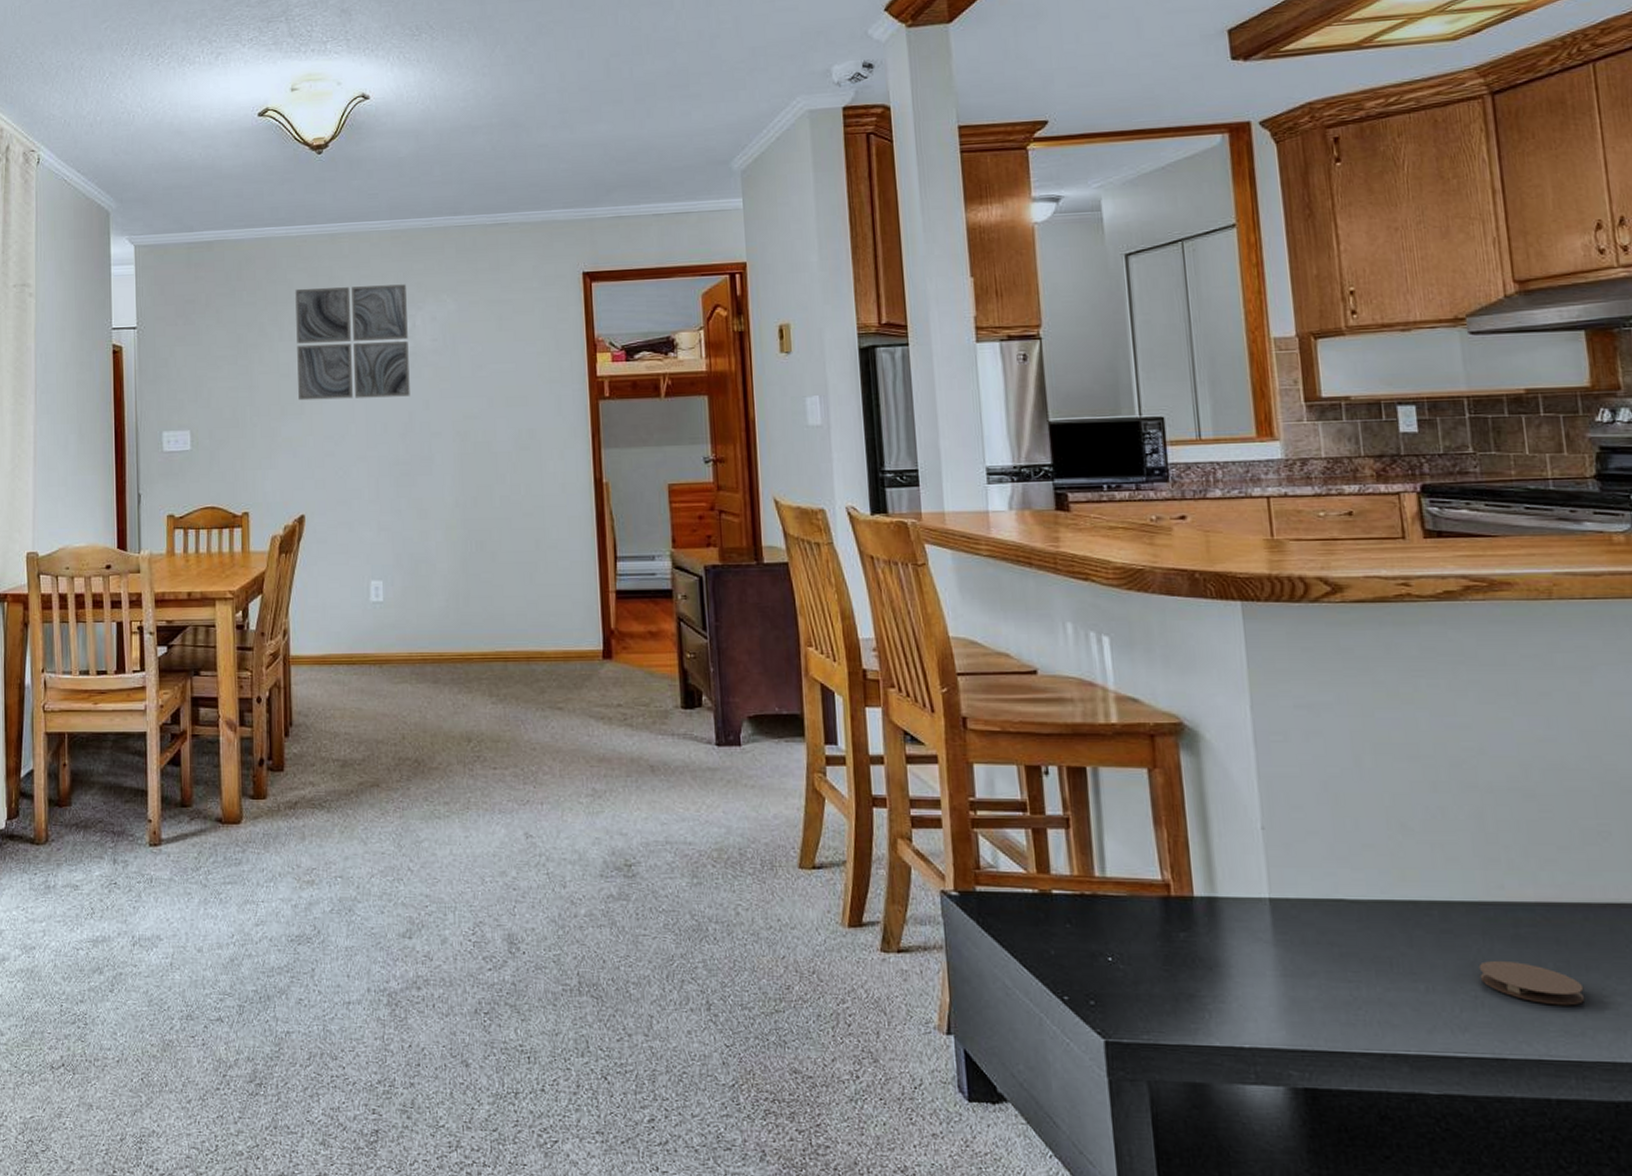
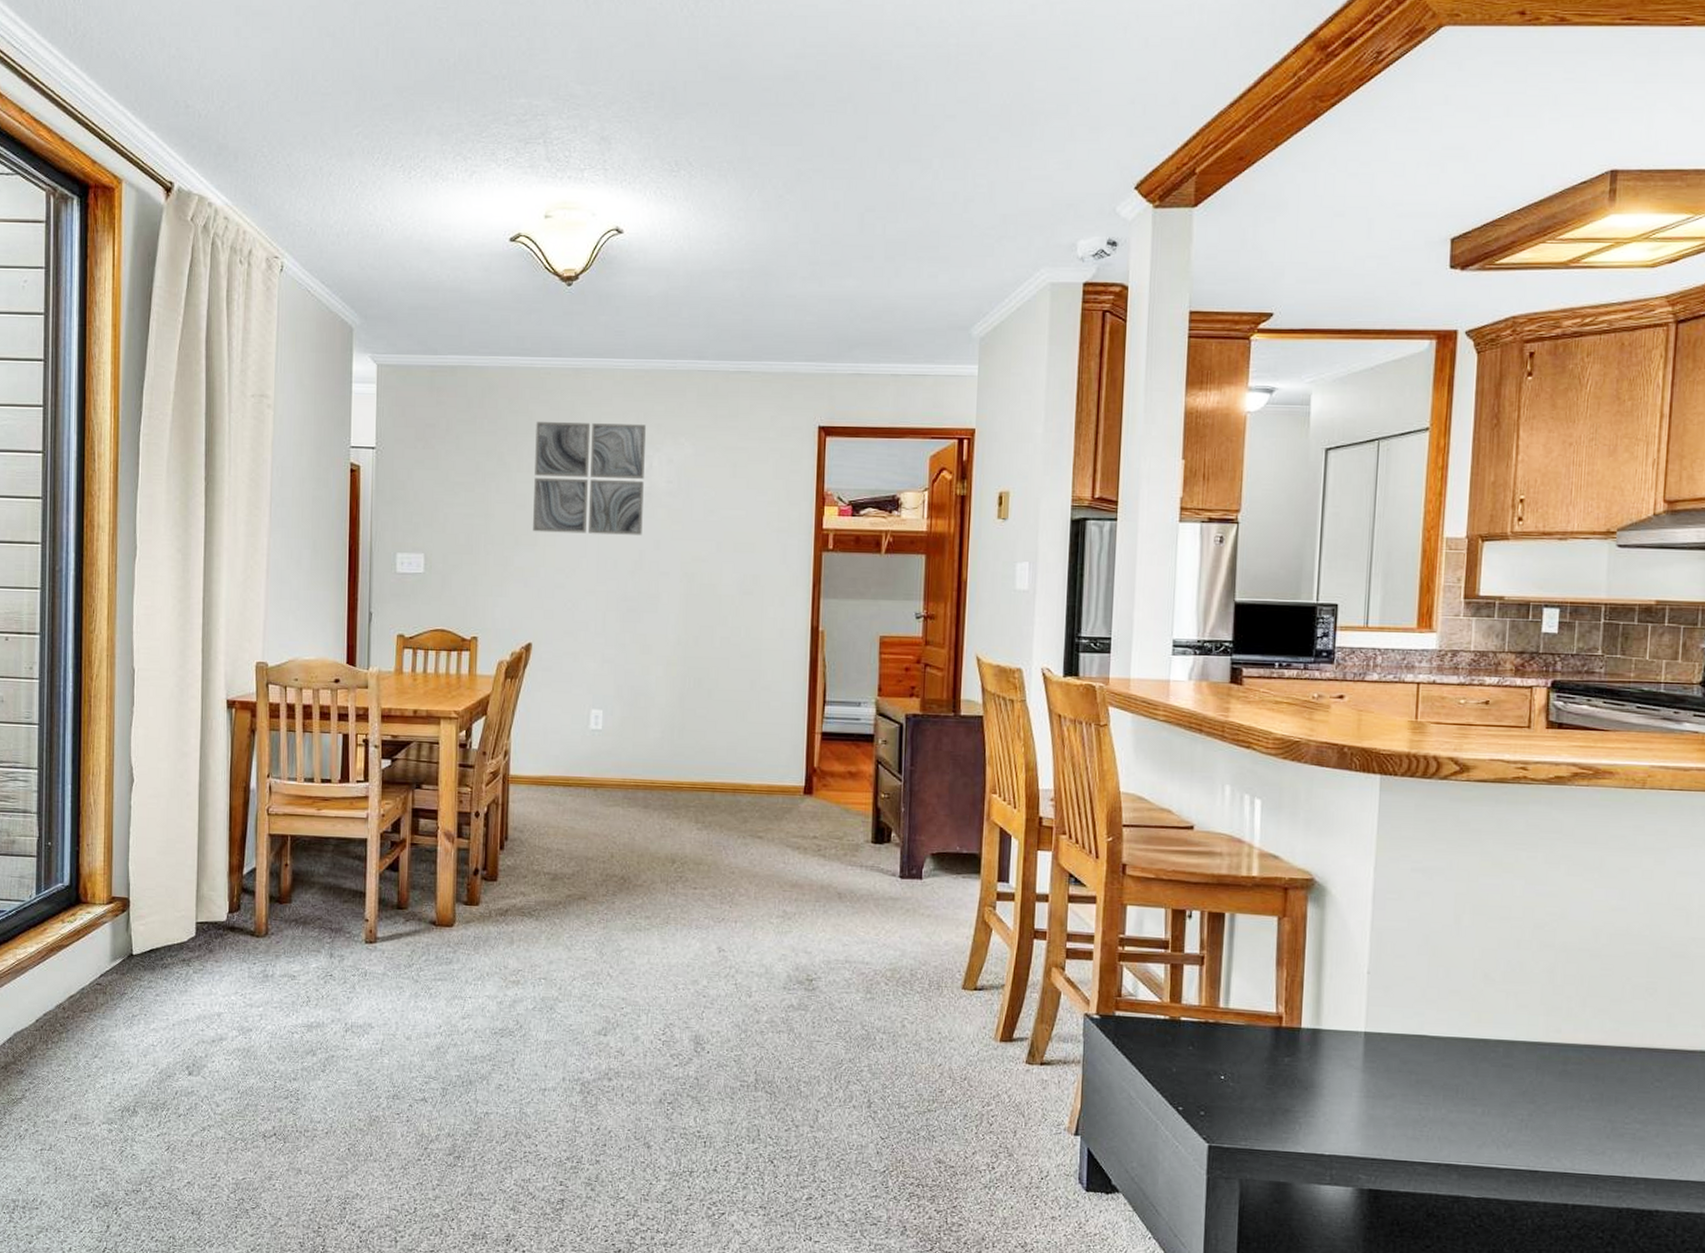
coaster: present [1478,960,1585,1006] -> none [1528,1090,1611,1130]

